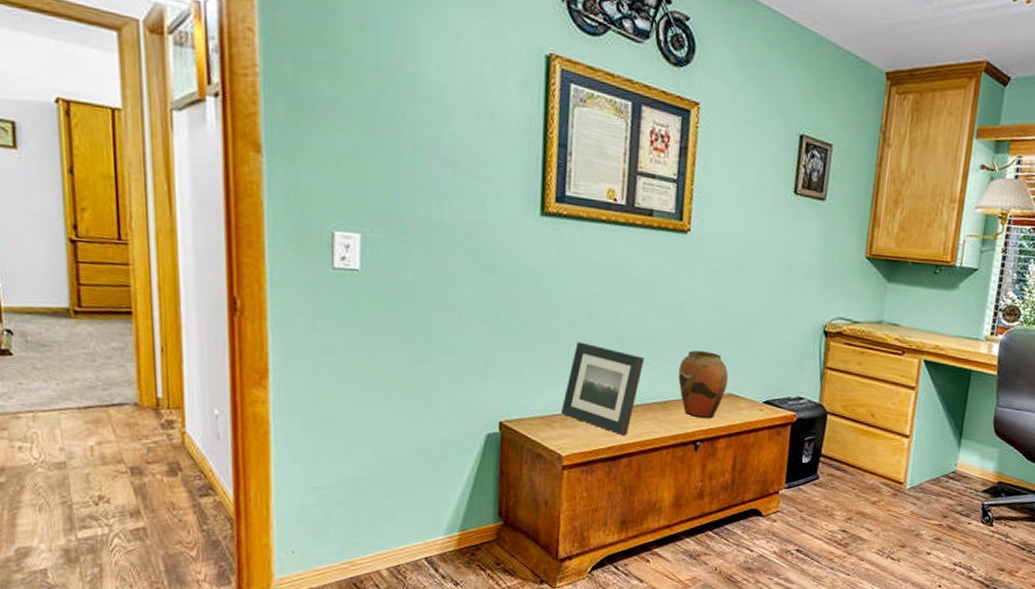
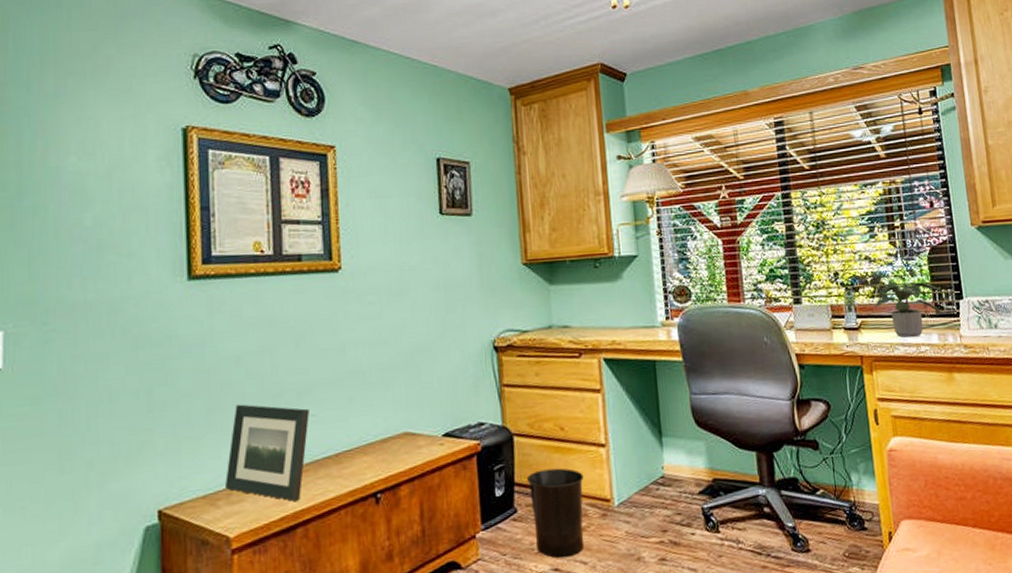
vase: present [678,350,729,419] -> none [347,390,402,466]
waste bin: none [830,447,884,523] -> present [527,468,585,558]

